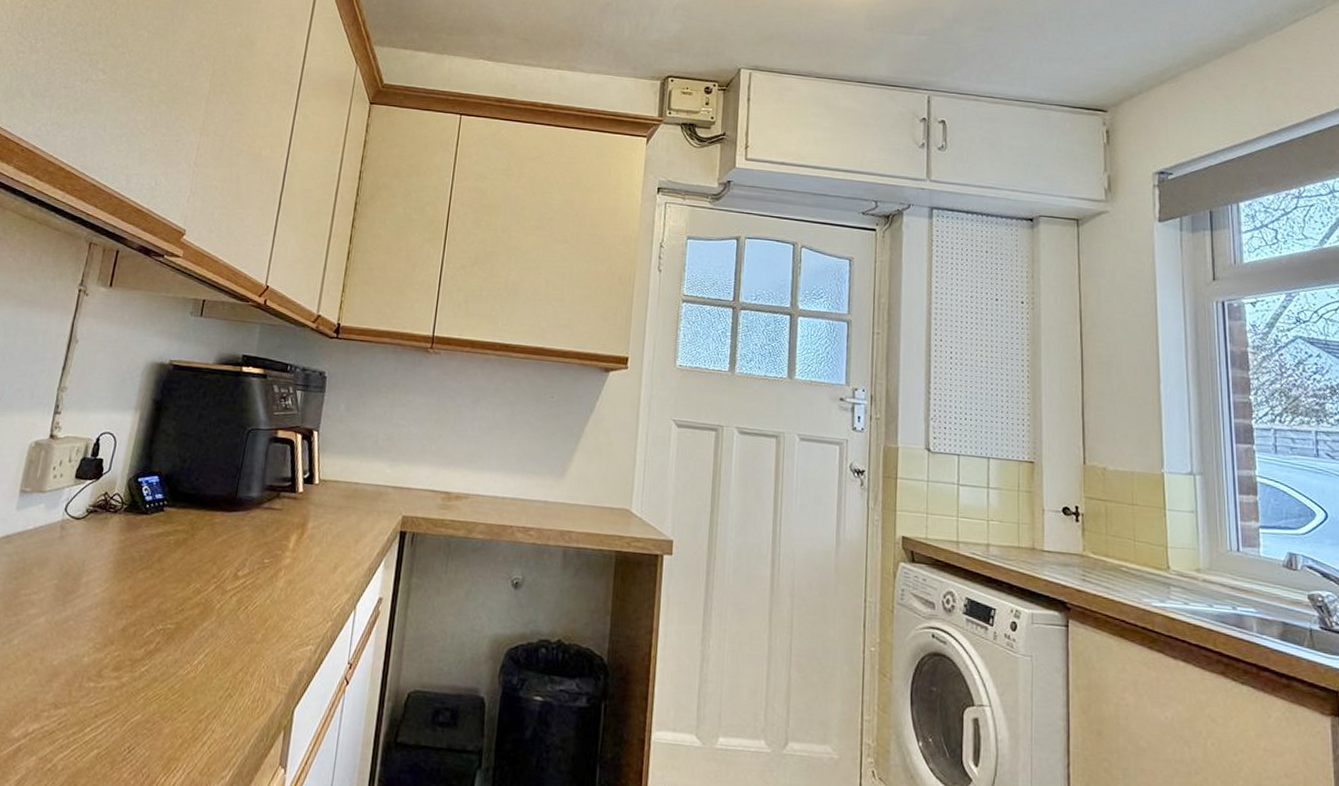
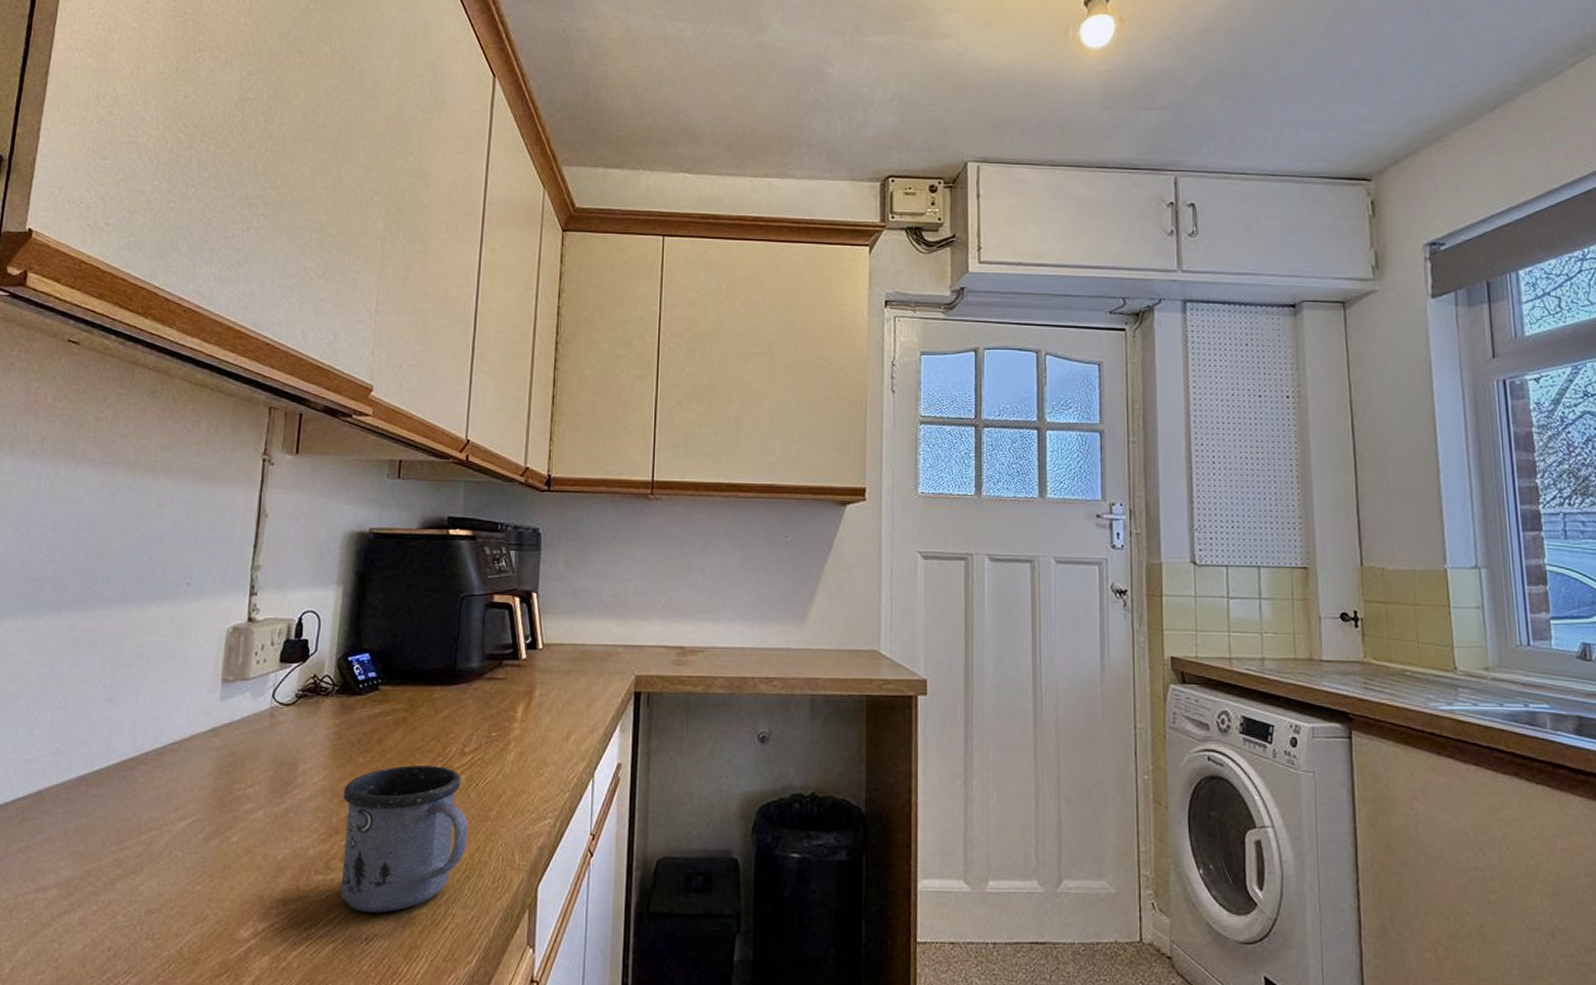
mug: none [109,584,235,724] -> present [340,765,469,913]

